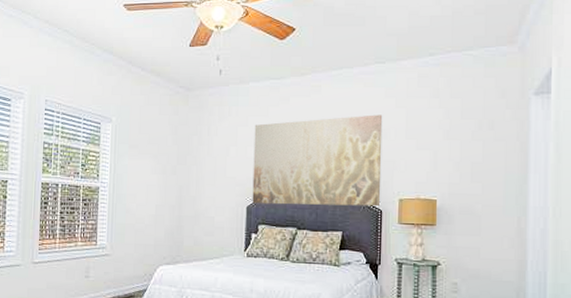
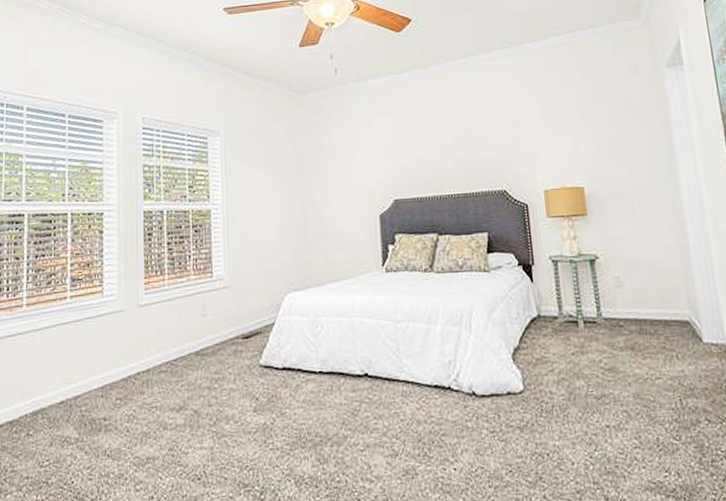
wall art: present [252,114,383,207] -> none [379,101,525,212]

